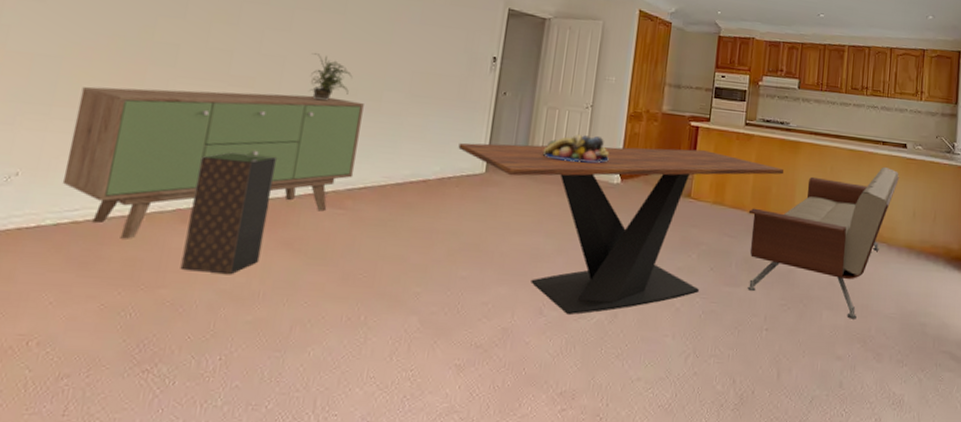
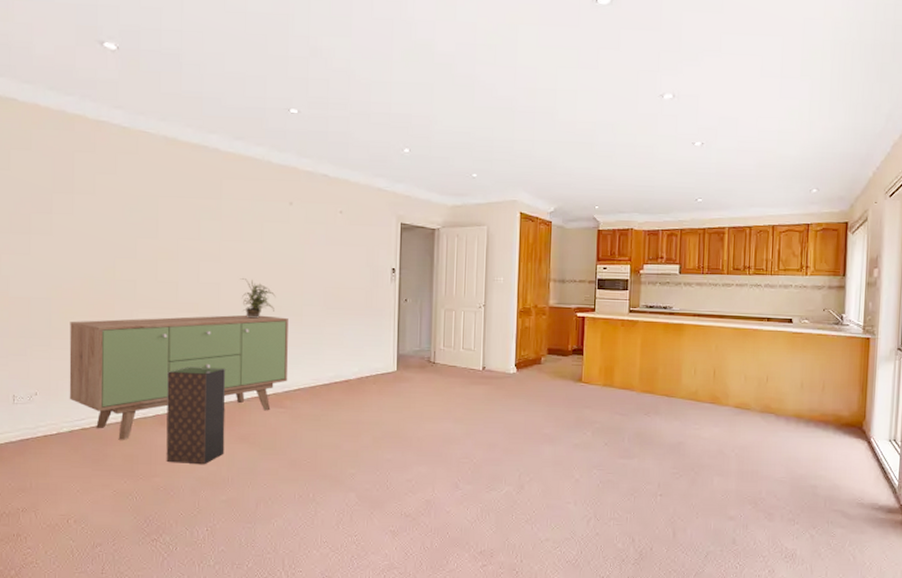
dining table: present [458,143,784,315] -> none [371,338,670,487]
fruit bowl: present [542,133,610,163] -> none [444,331,504,357]
sofa: present [747,167,899,319] -> none [637,343,786,484]

